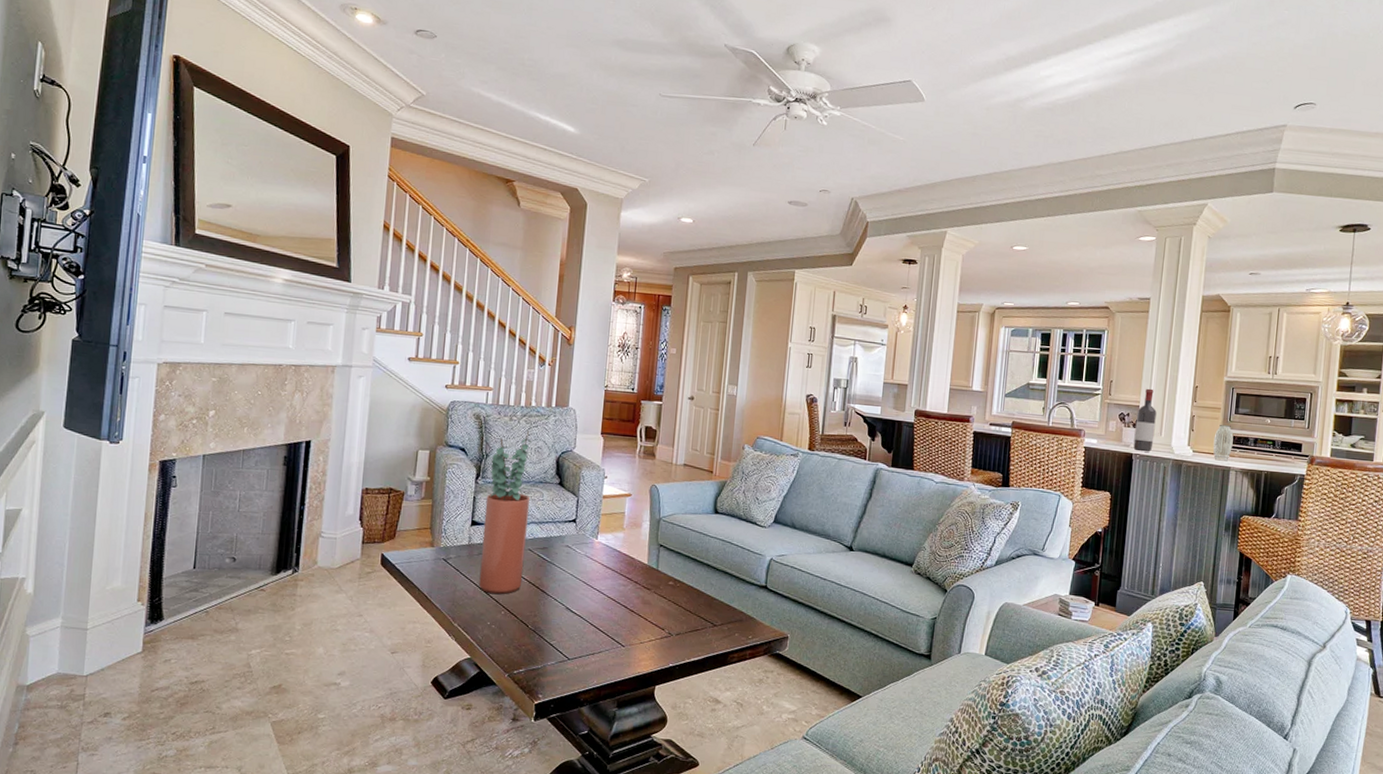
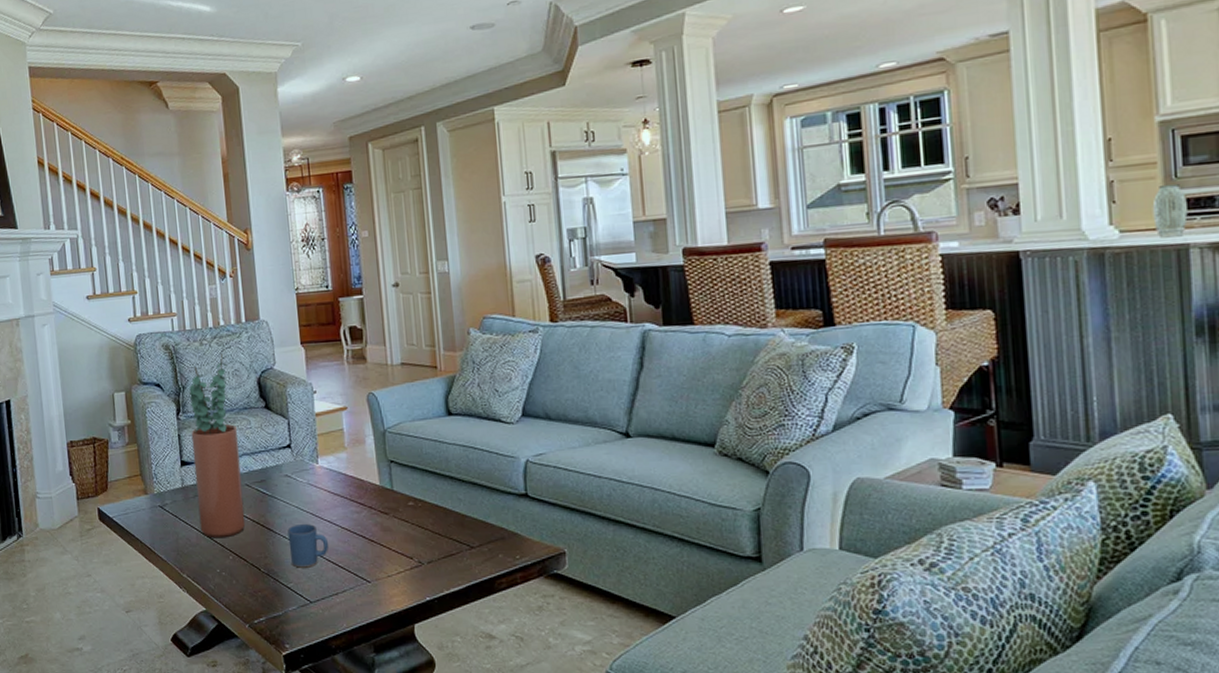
mug: none [558,589,595,629] -> present [287,523,329,568]
wine bottle: present [1133,388,1157,452] -> none [1015,156,1051,247]

